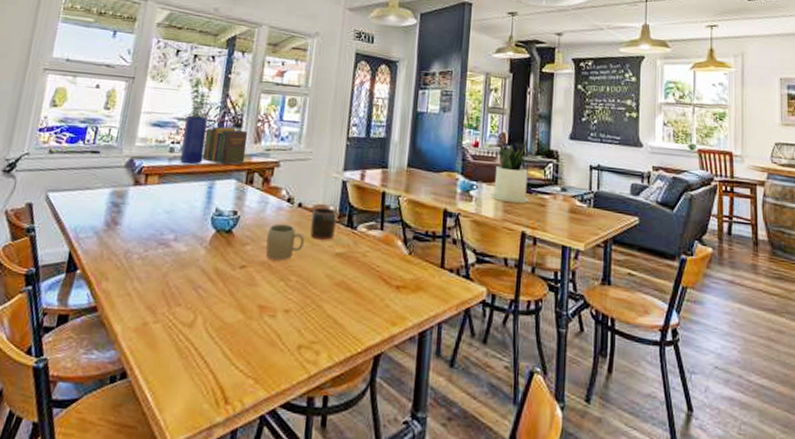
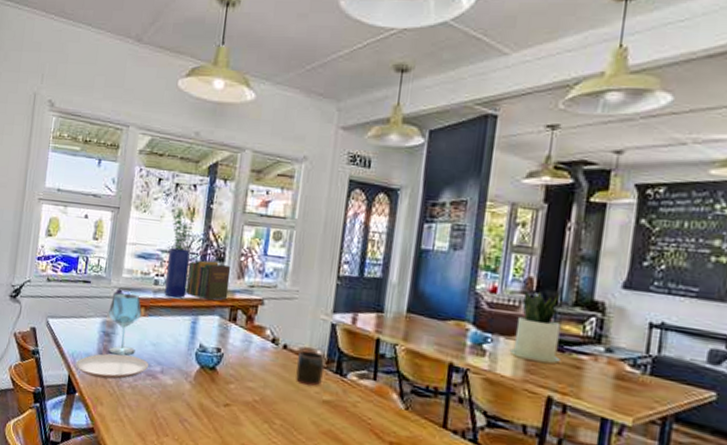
plate: none [78,224,162,252] -> present [76,353,149,379]
wine glass: none [117,161,156,226] -> present [108,293,142,356]
mug: present [265,223,304,261] -> none [249,364,290,403]

